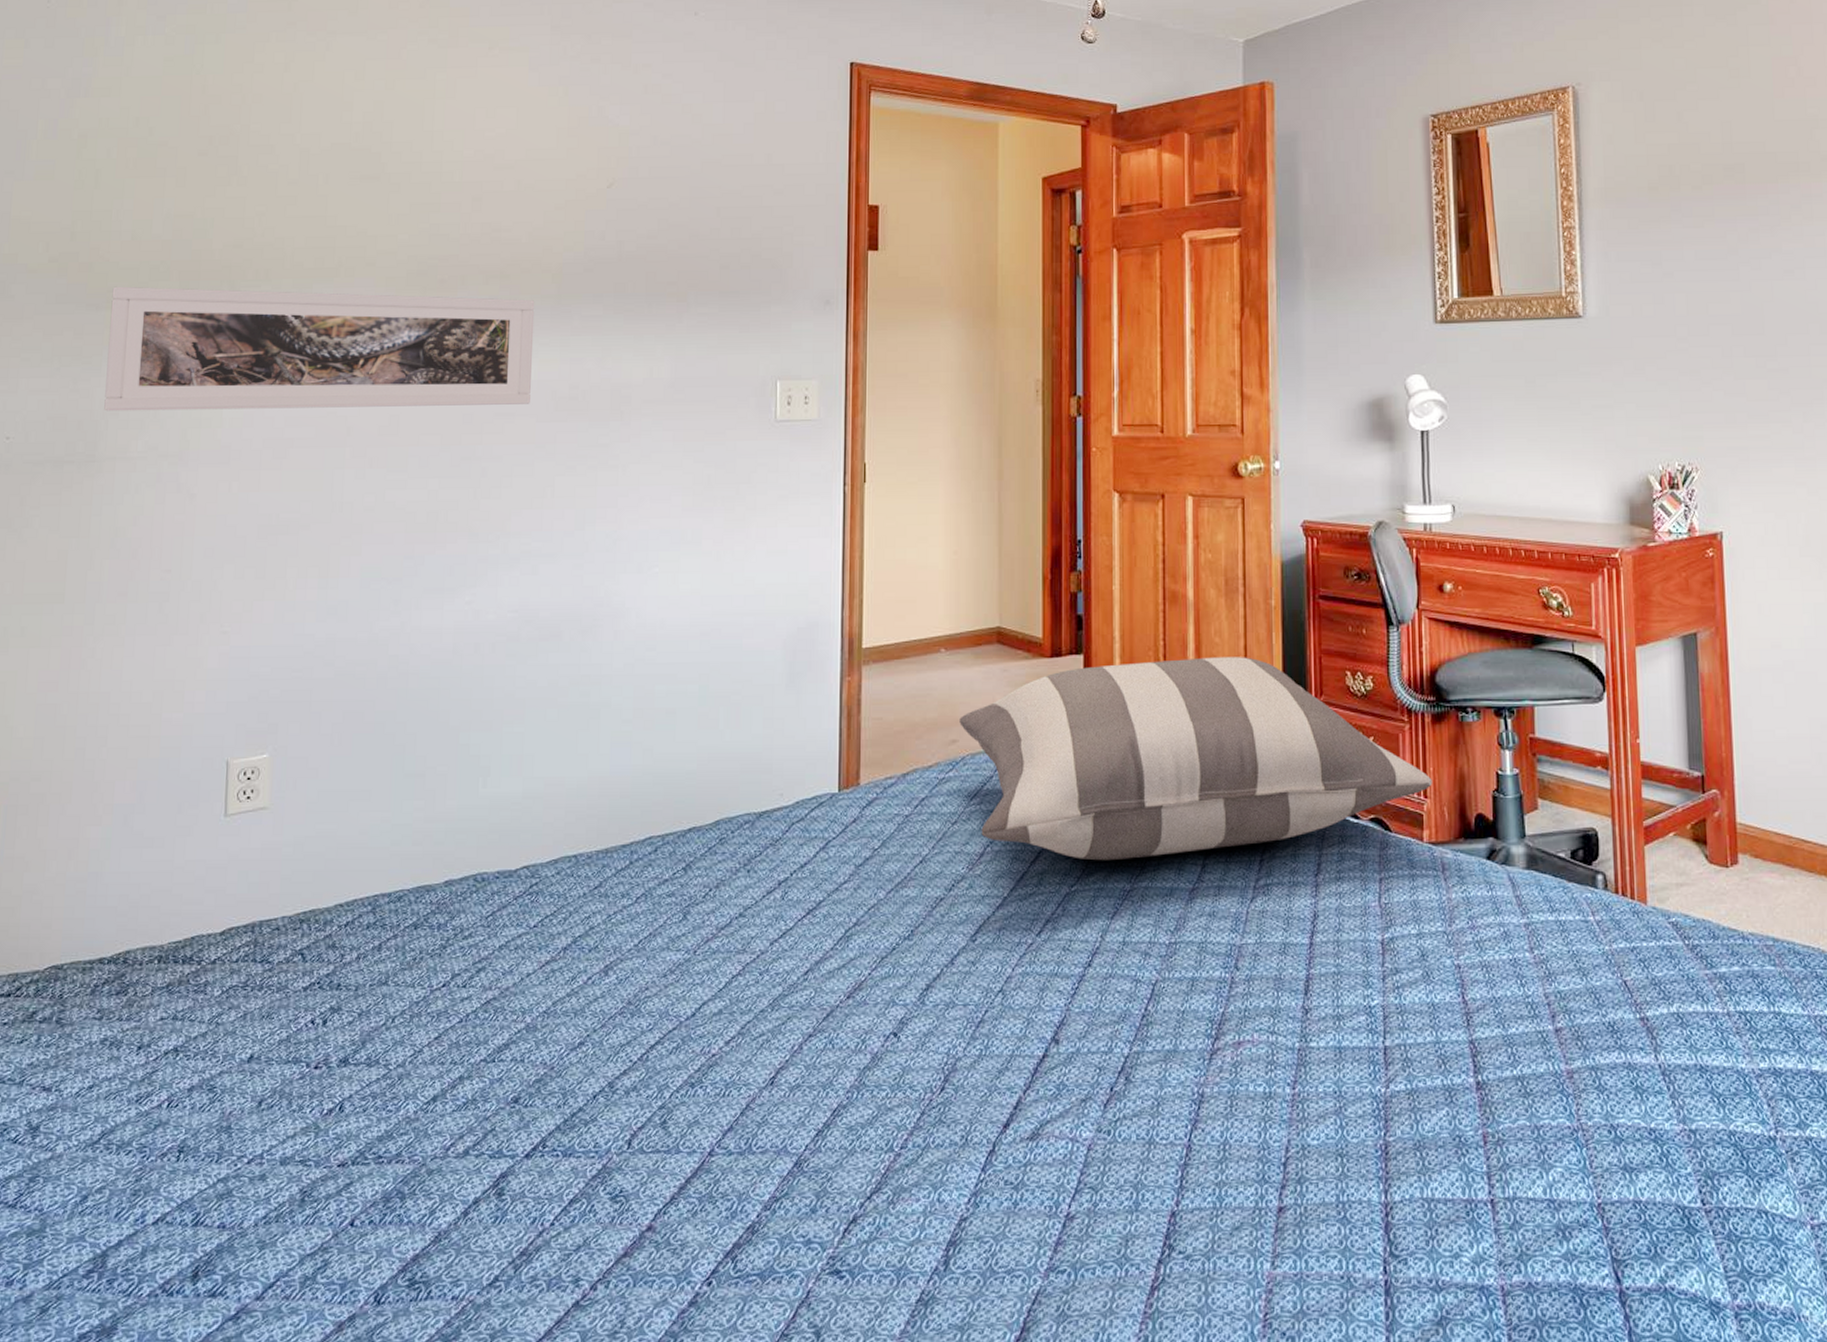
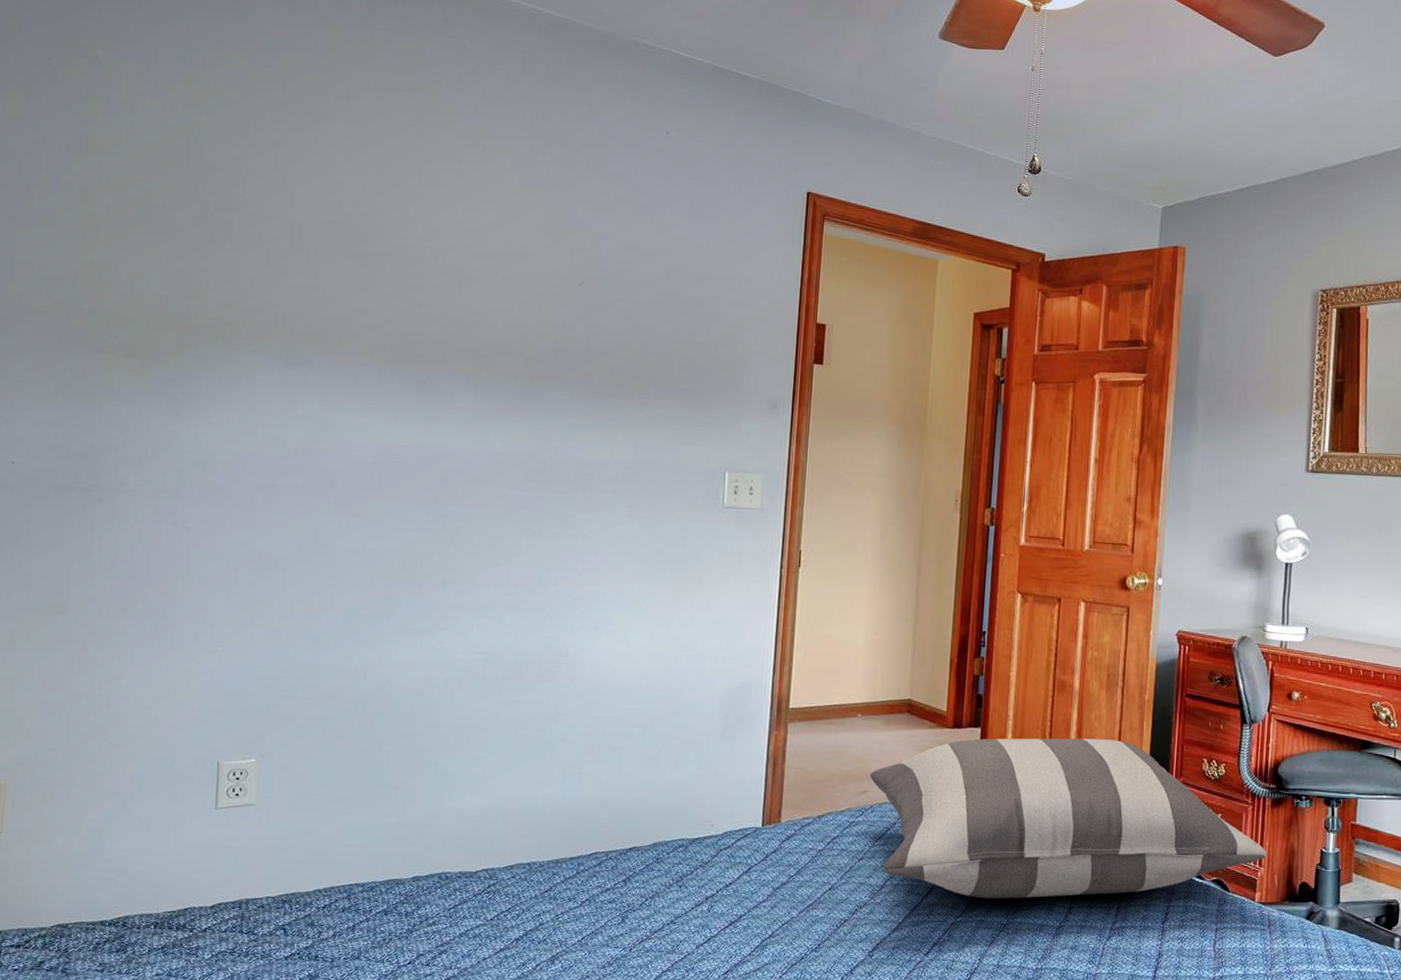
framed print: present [104,286,535,412] -> none [104,333,509,473]

